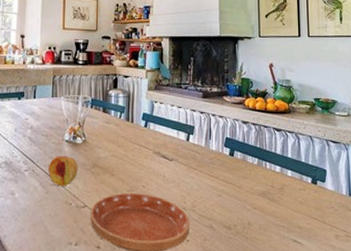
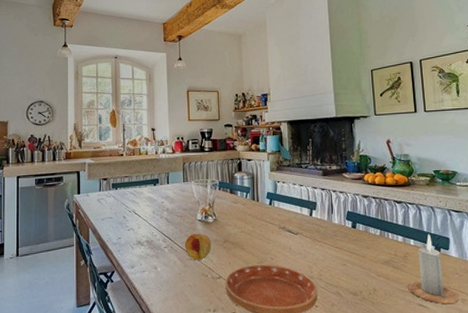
candle: none [283,164,334,241] -> present [408,233,460,305]

